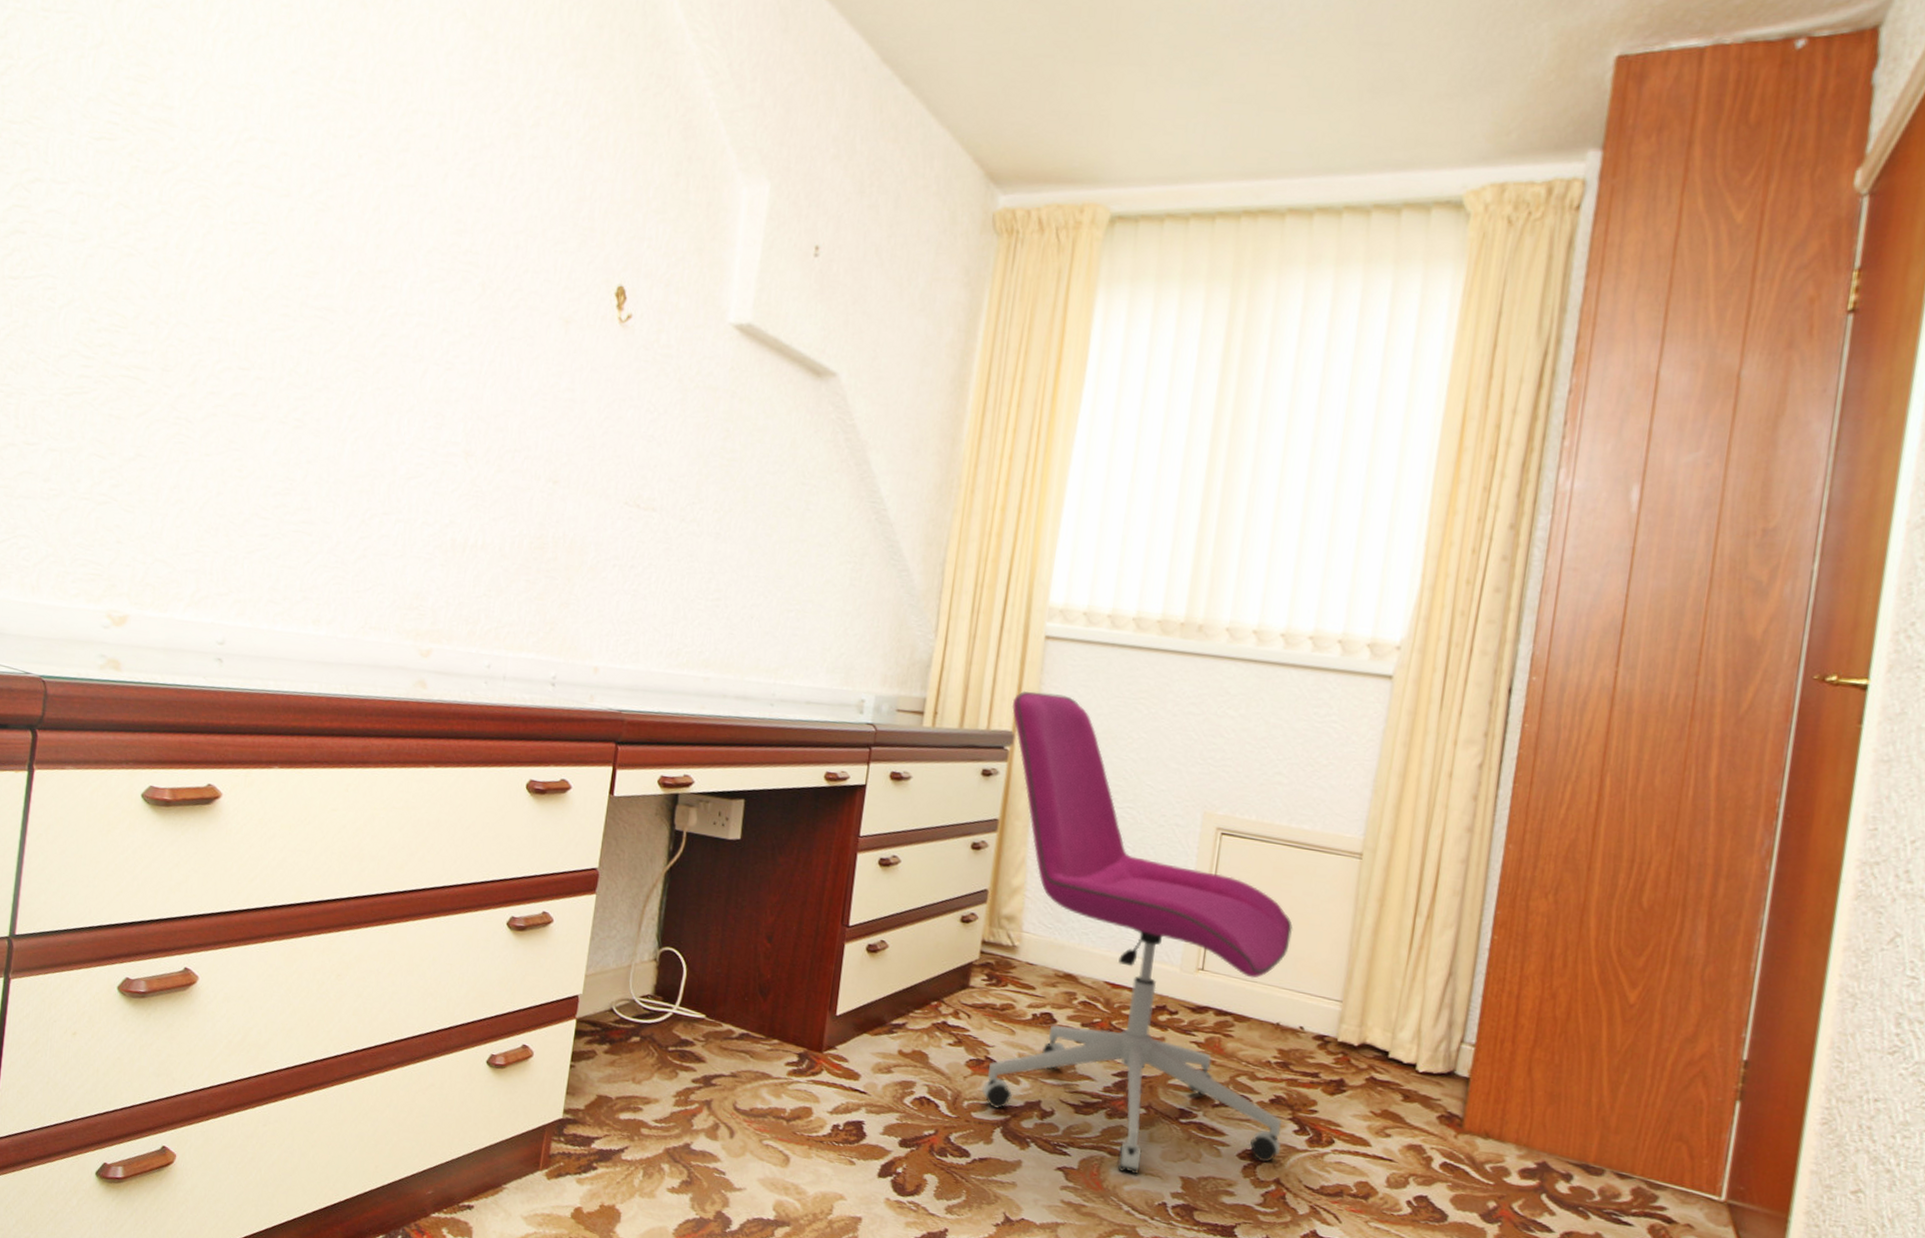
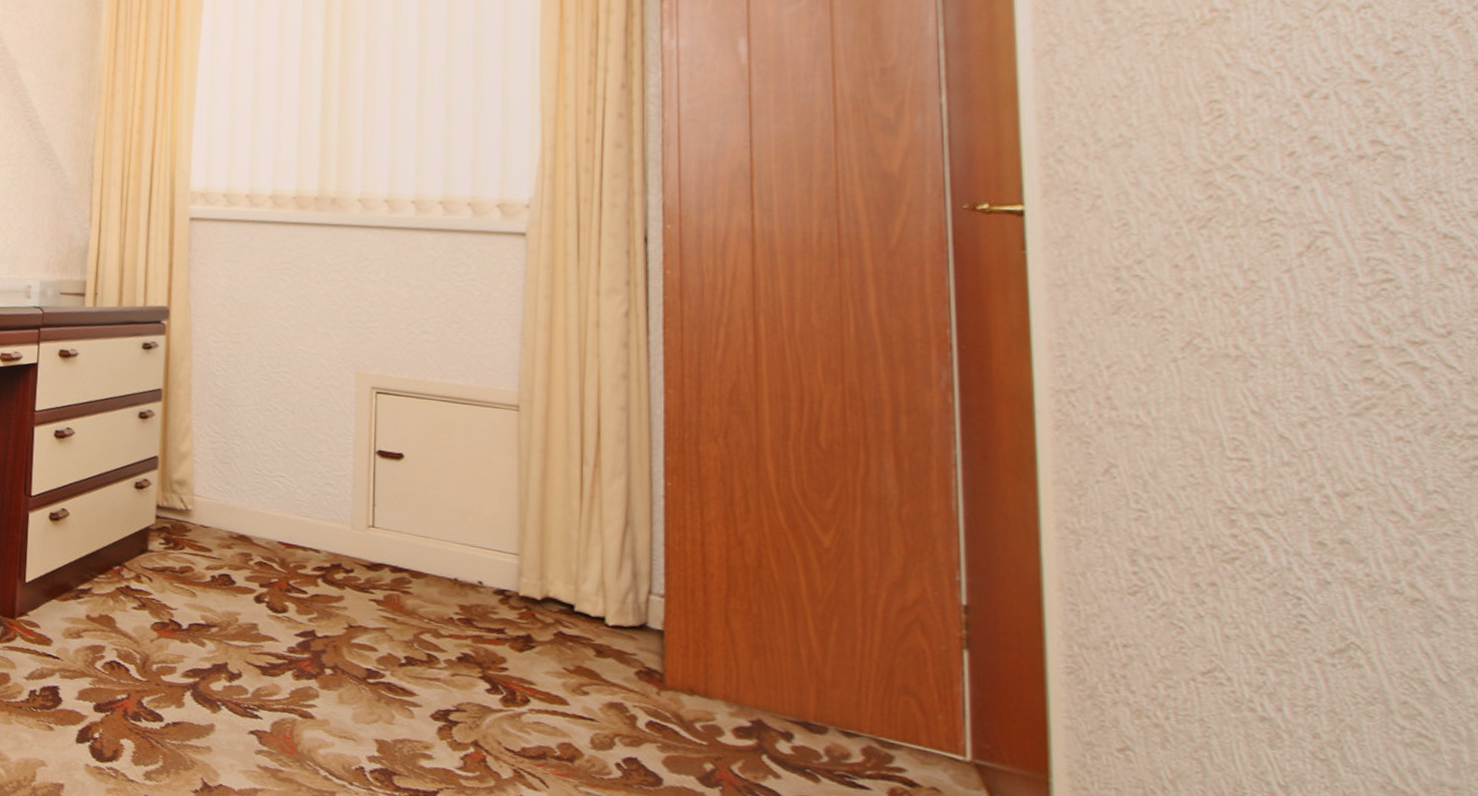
office chair: present [981,690,1293,1175] -> none [165,268,475,738]

